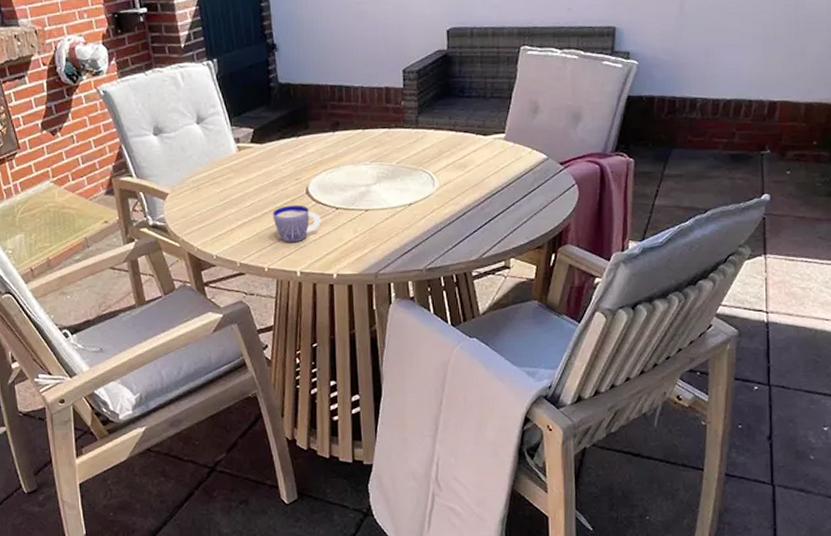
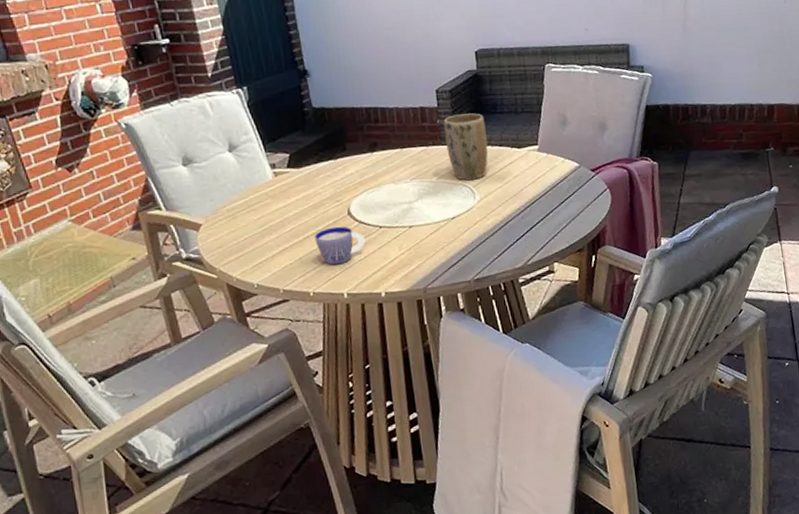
plant pot: none [408,96,452,167] -> present [443,113,488,181]

